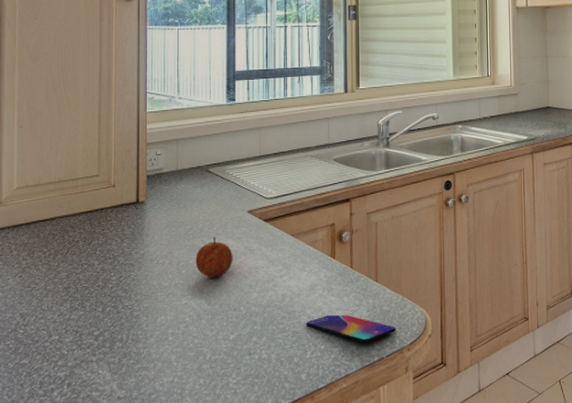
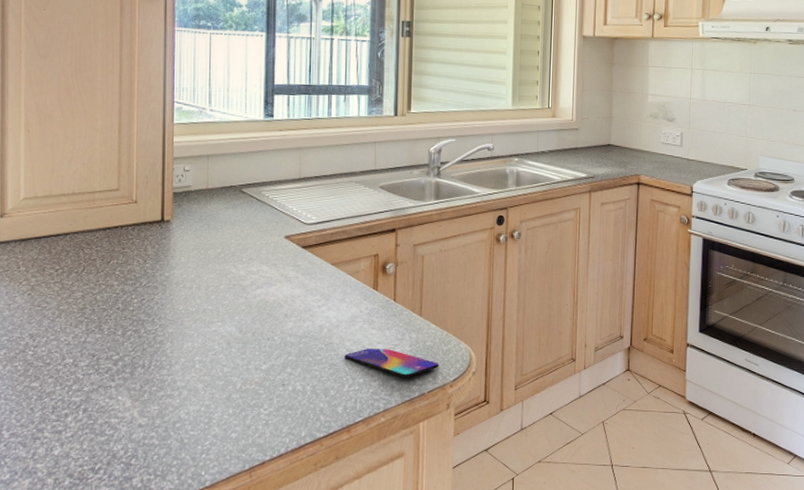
fruit: present [195,237,233,278] -> none [226,262,268,305]

